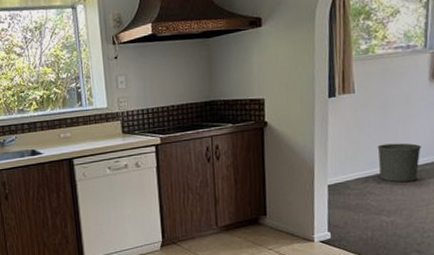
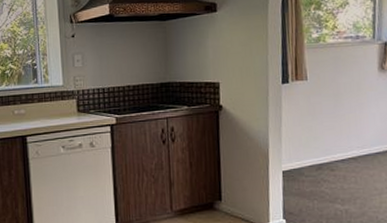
waste bin: present [377,143,421,183] -> none [330,131,373,171]

